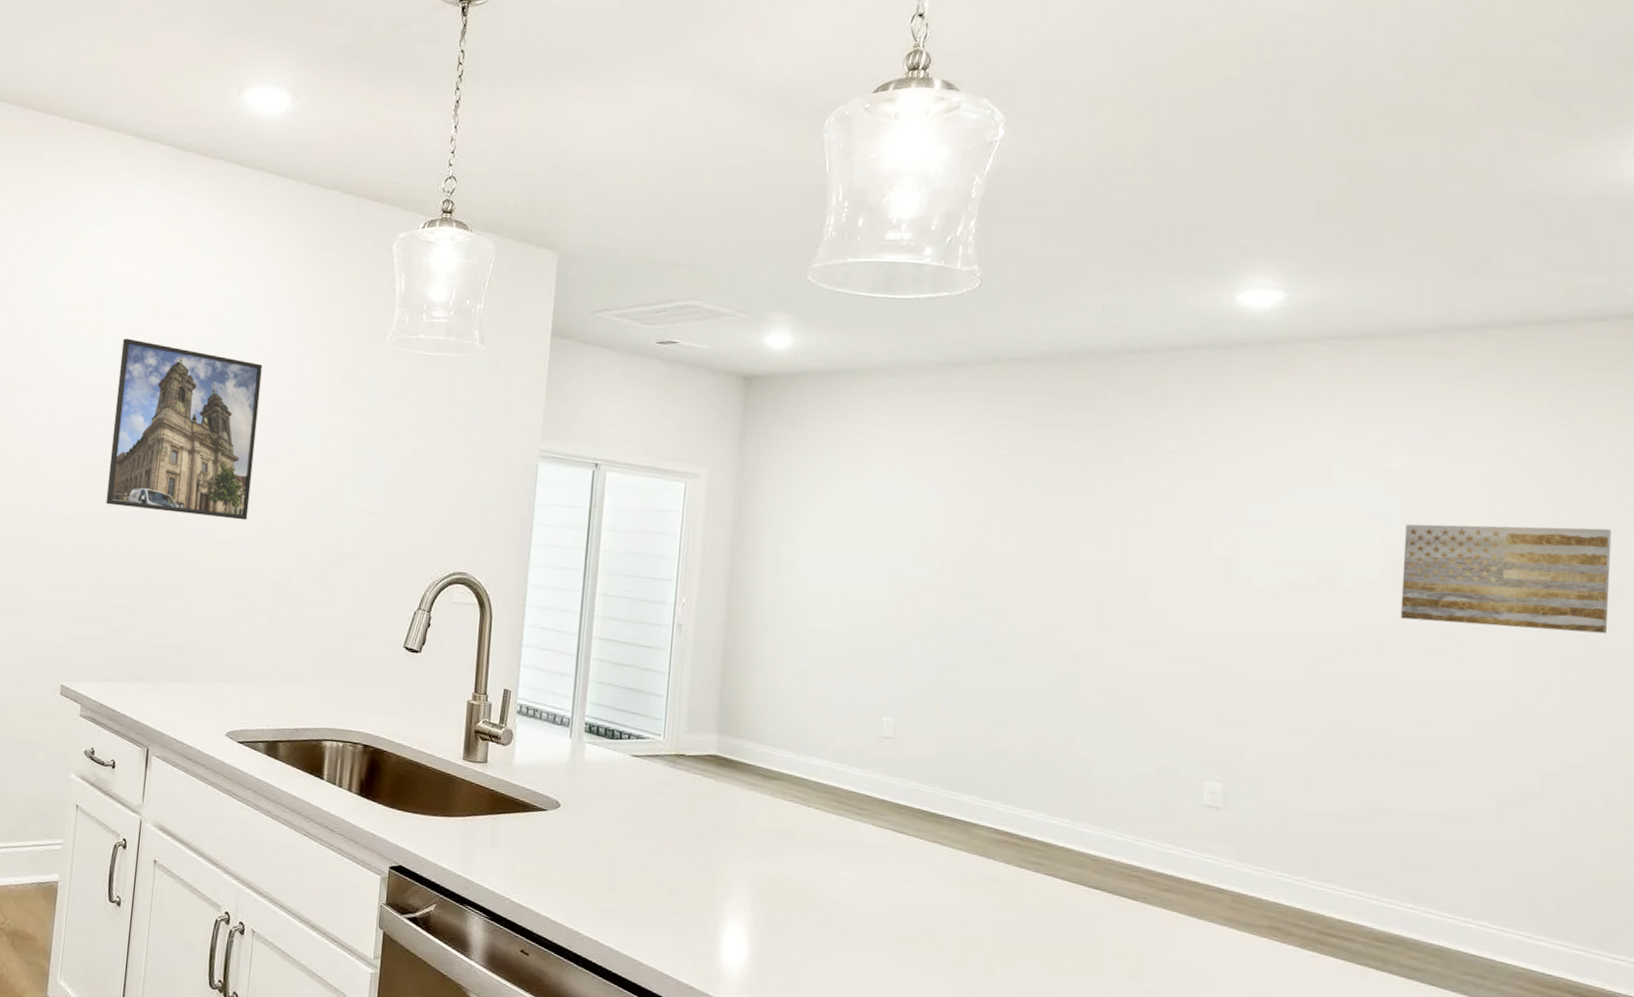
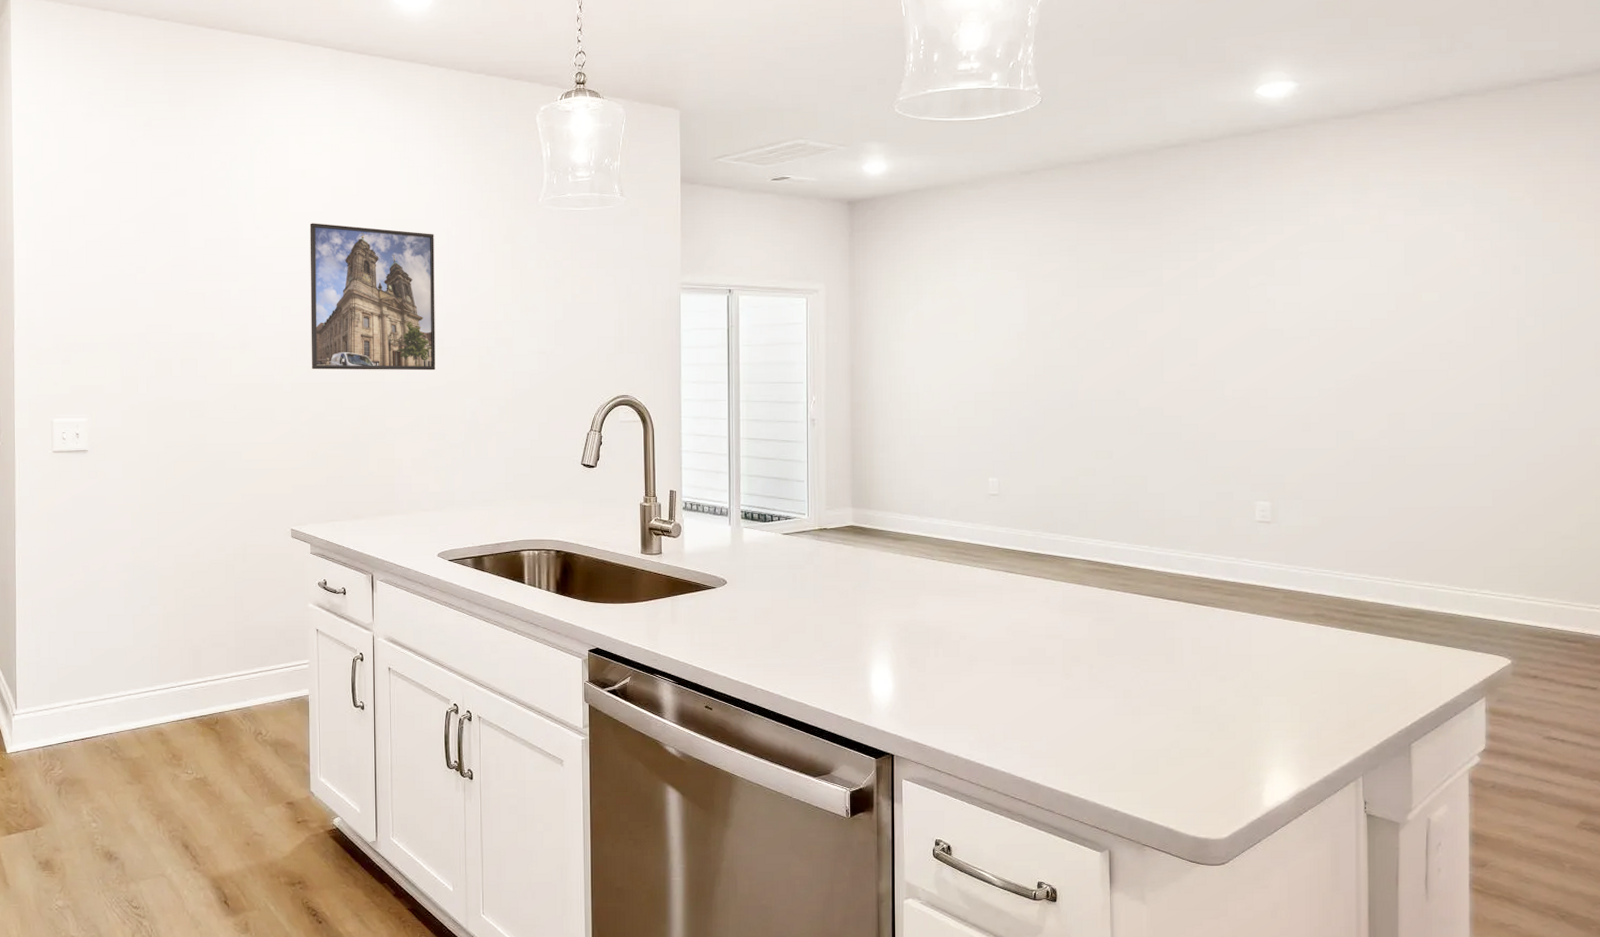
wall art: present [1400,524,1612,634] -> none [1405,255,1573,349]

